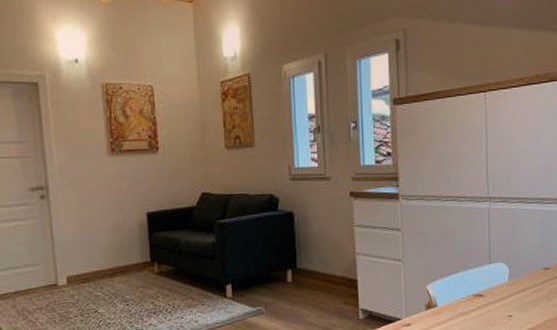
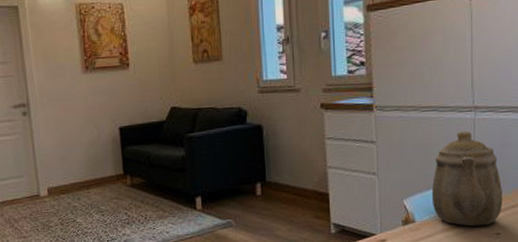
teapot: none [451,220,515,310] -> present [431,131,503,226]

